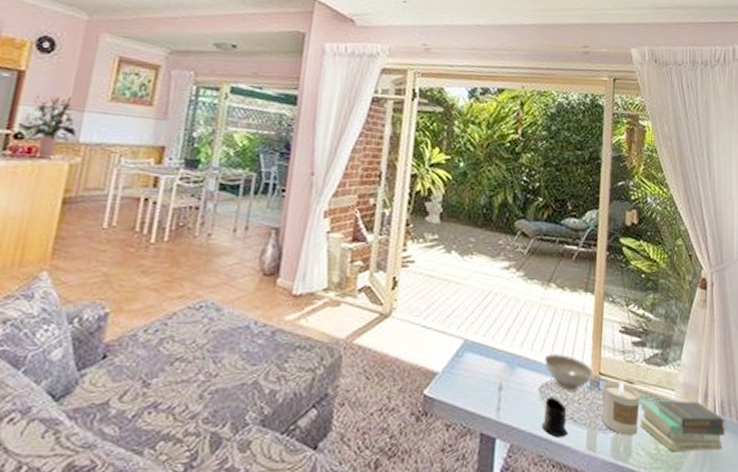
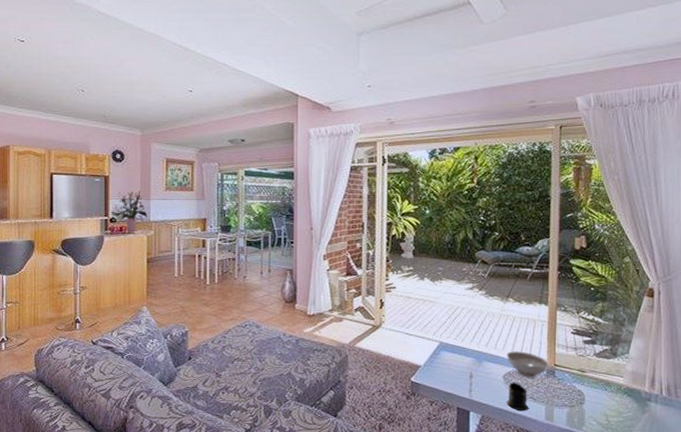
candle: present [602,381,640,436] -> none [557,371,592,411]
books: present [639,400,725,452] -> none [591,384,671,423]

